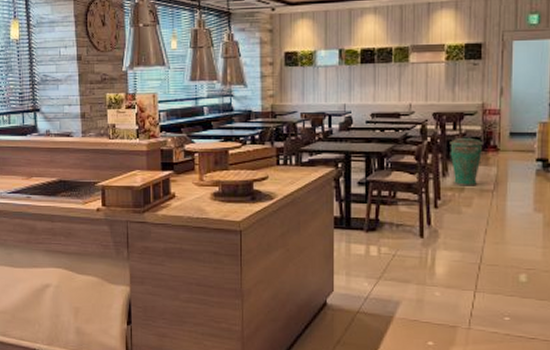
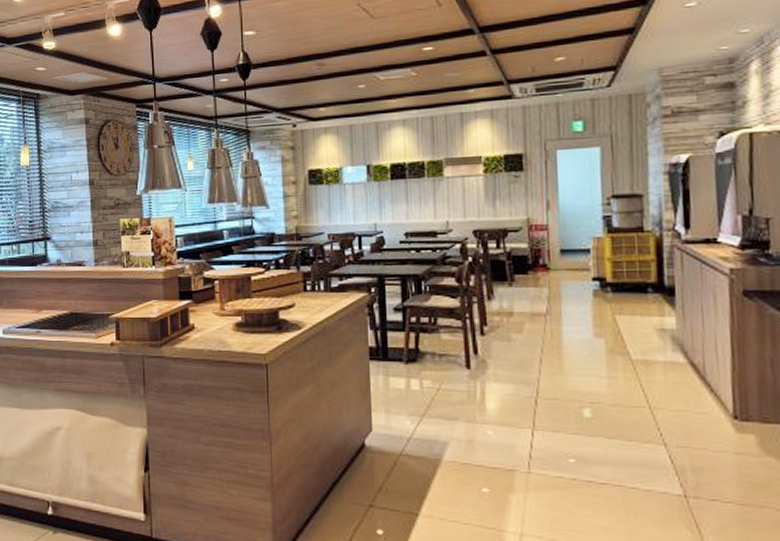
trash can: present [450,136,483,186] -> none [494,254,532,310]

